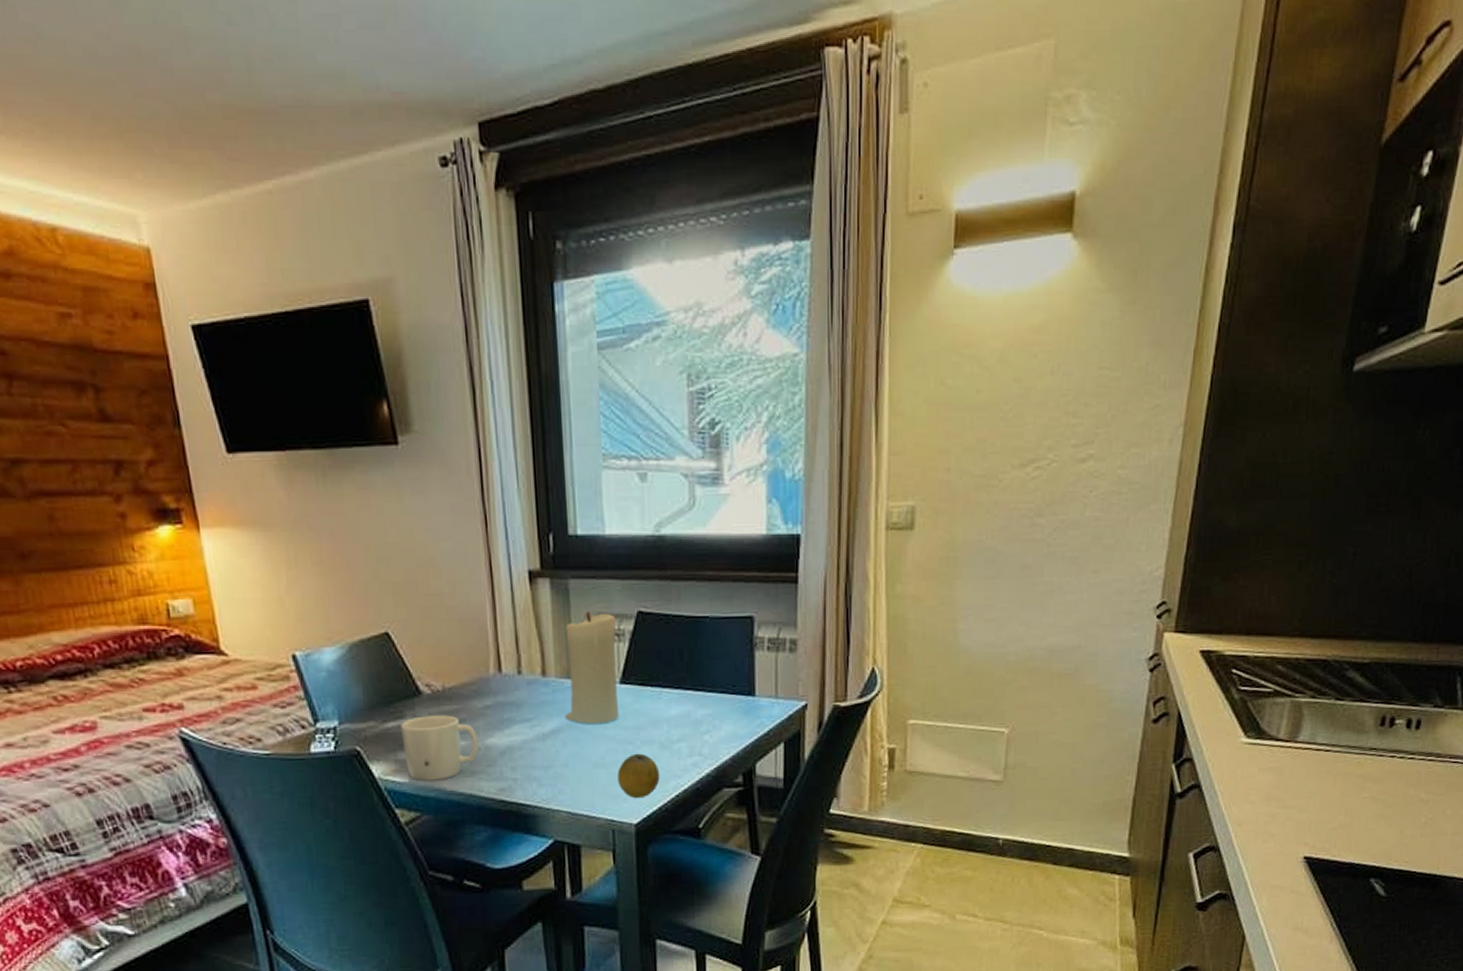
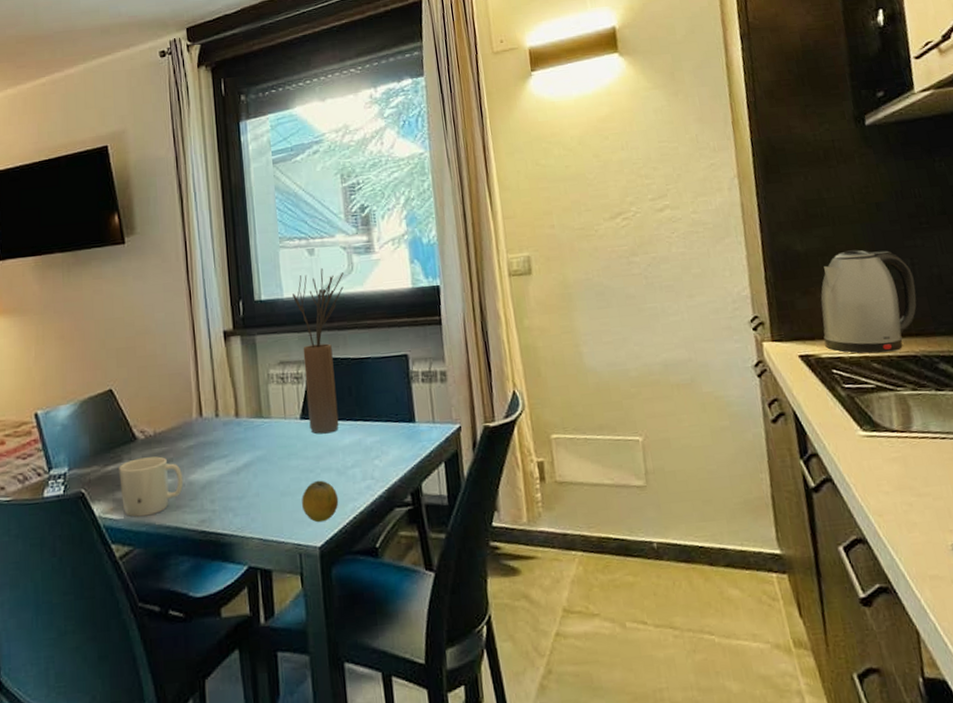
candle: present [565,611,620,725] -> none [254,360,301,458]
vase: none [617,500,682,702] -> present [293,268,344,435]
kettle: none [1232,531,1352,654] -> present [820,249,917,353]

